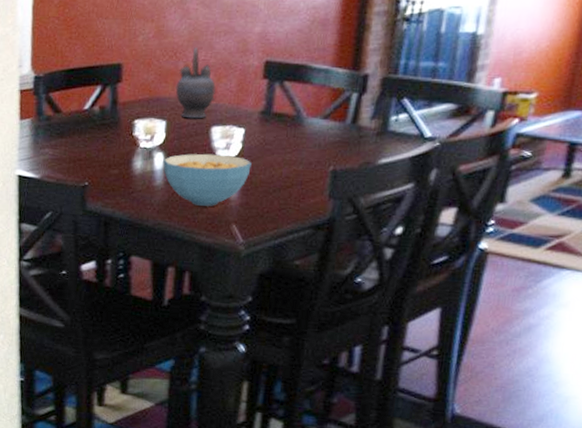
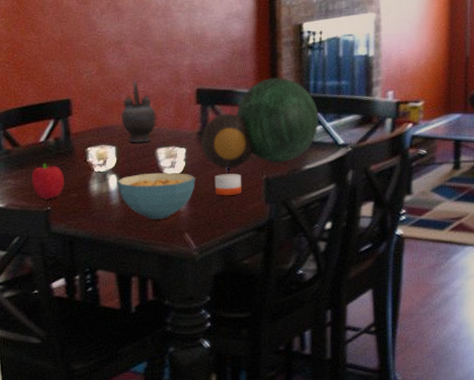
fruit: none [71,133,107,174] -> present [32,163,65,200]
decorative bowl: none [262,53,406,156] -> present [200,77,319,169]
candle: none [271,161,304,187] -> present [214,174,242,196]

